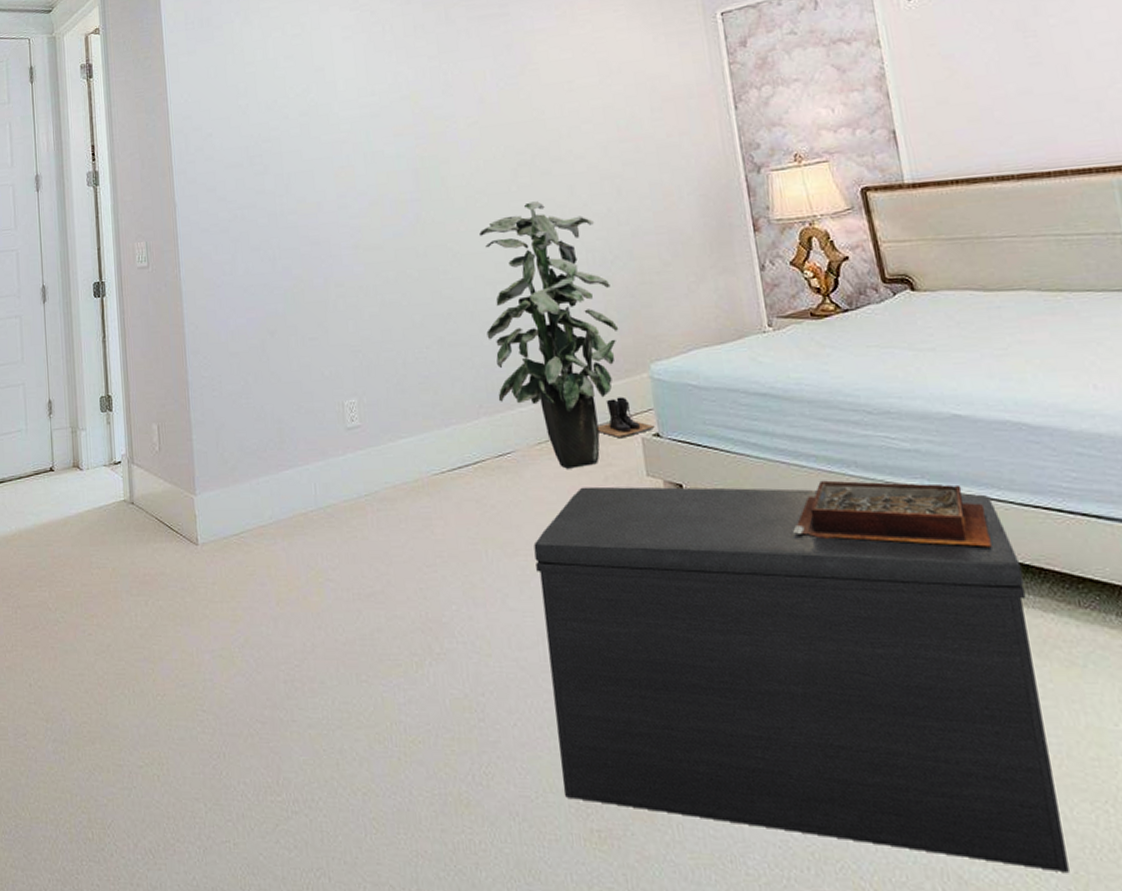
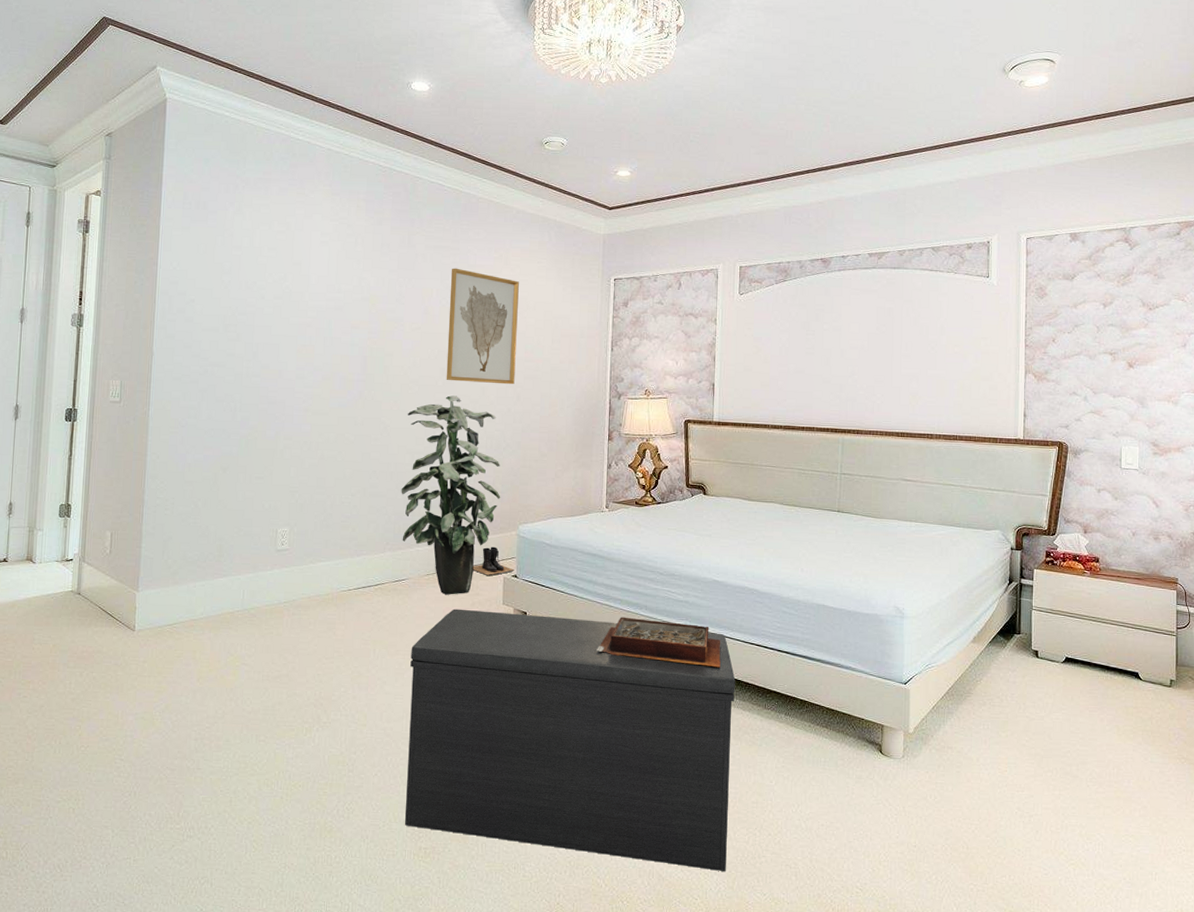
wall art: none [504,38,611,184] -> present [446,268,519,385]

